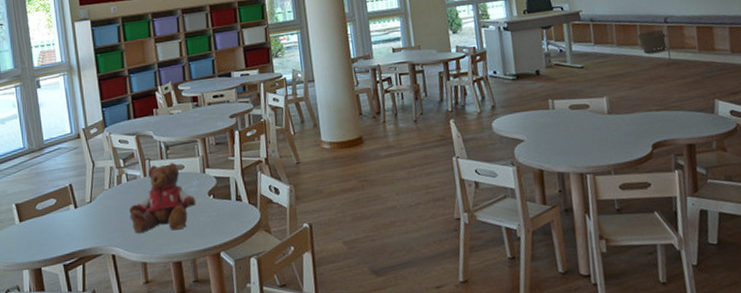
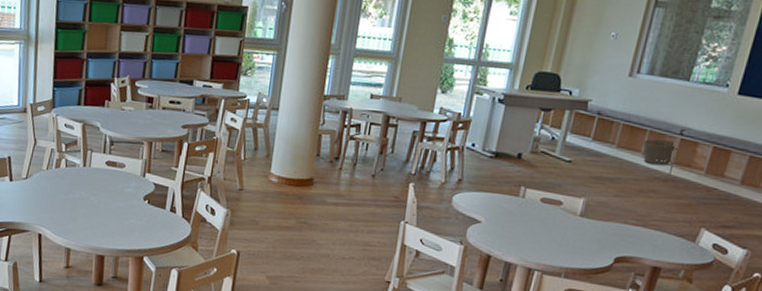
teddy bear: present [129,162,197,233] -> none [62,157,131,226]

